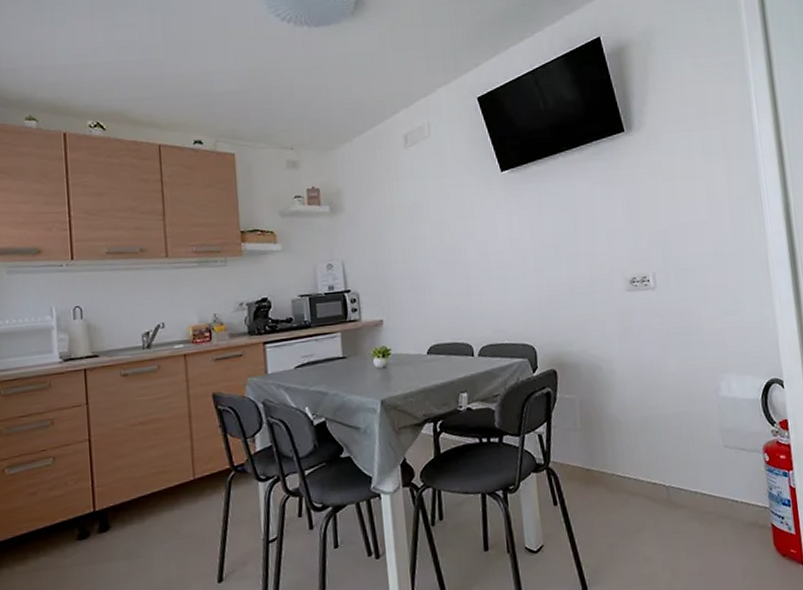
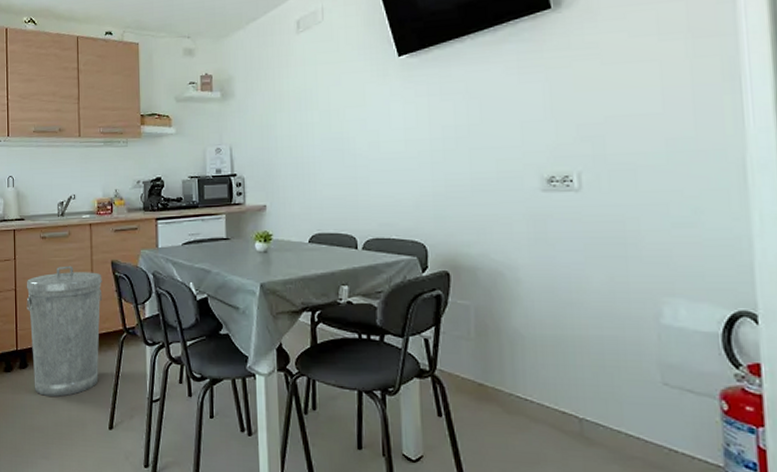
trash can: none [104,404,204,560] -> present [26,266,103,397]

